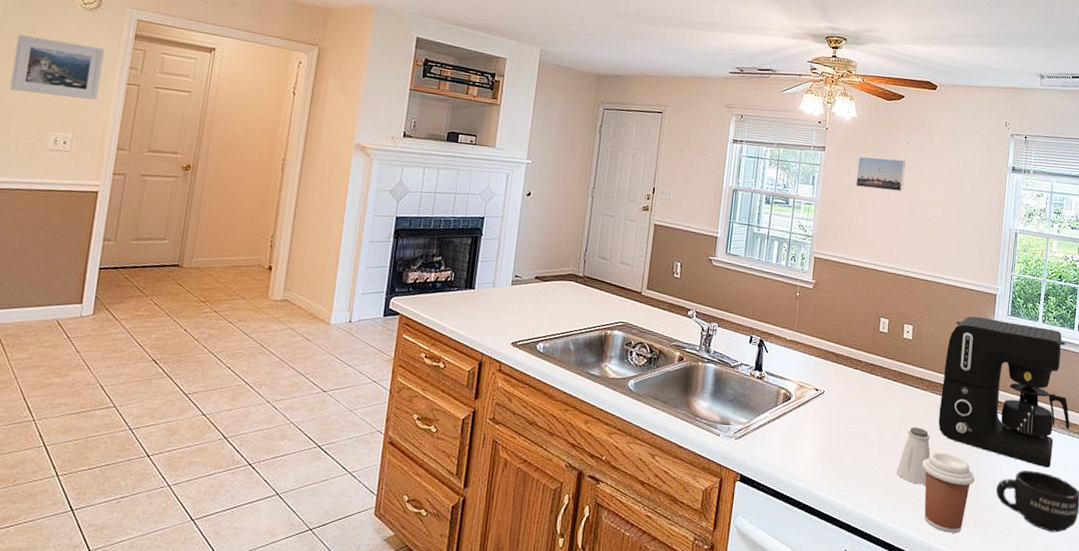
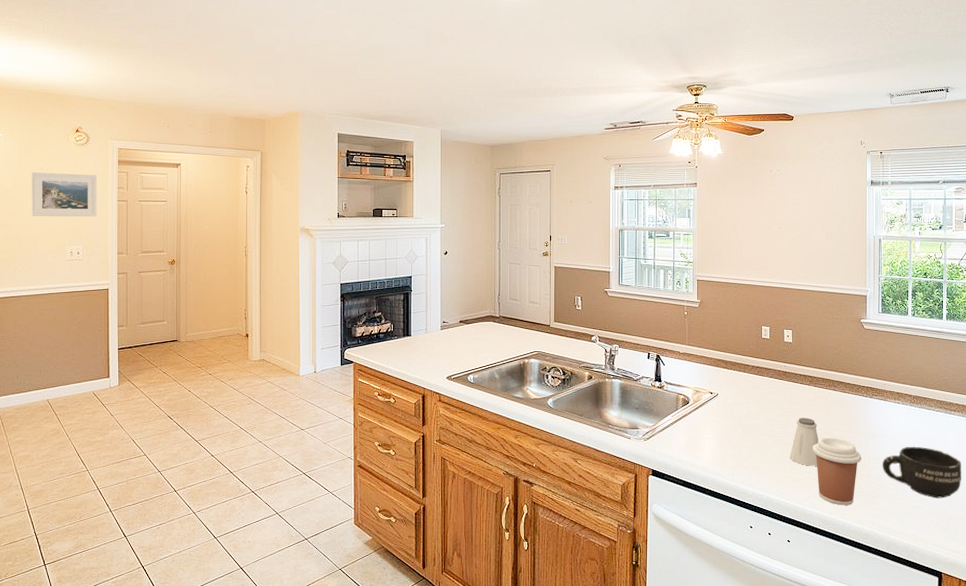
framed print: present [855,156,906,192] -> none [727,186,771,215]
coffee maker: present [938,316,1070,468] -> none [824,316,946,443]

